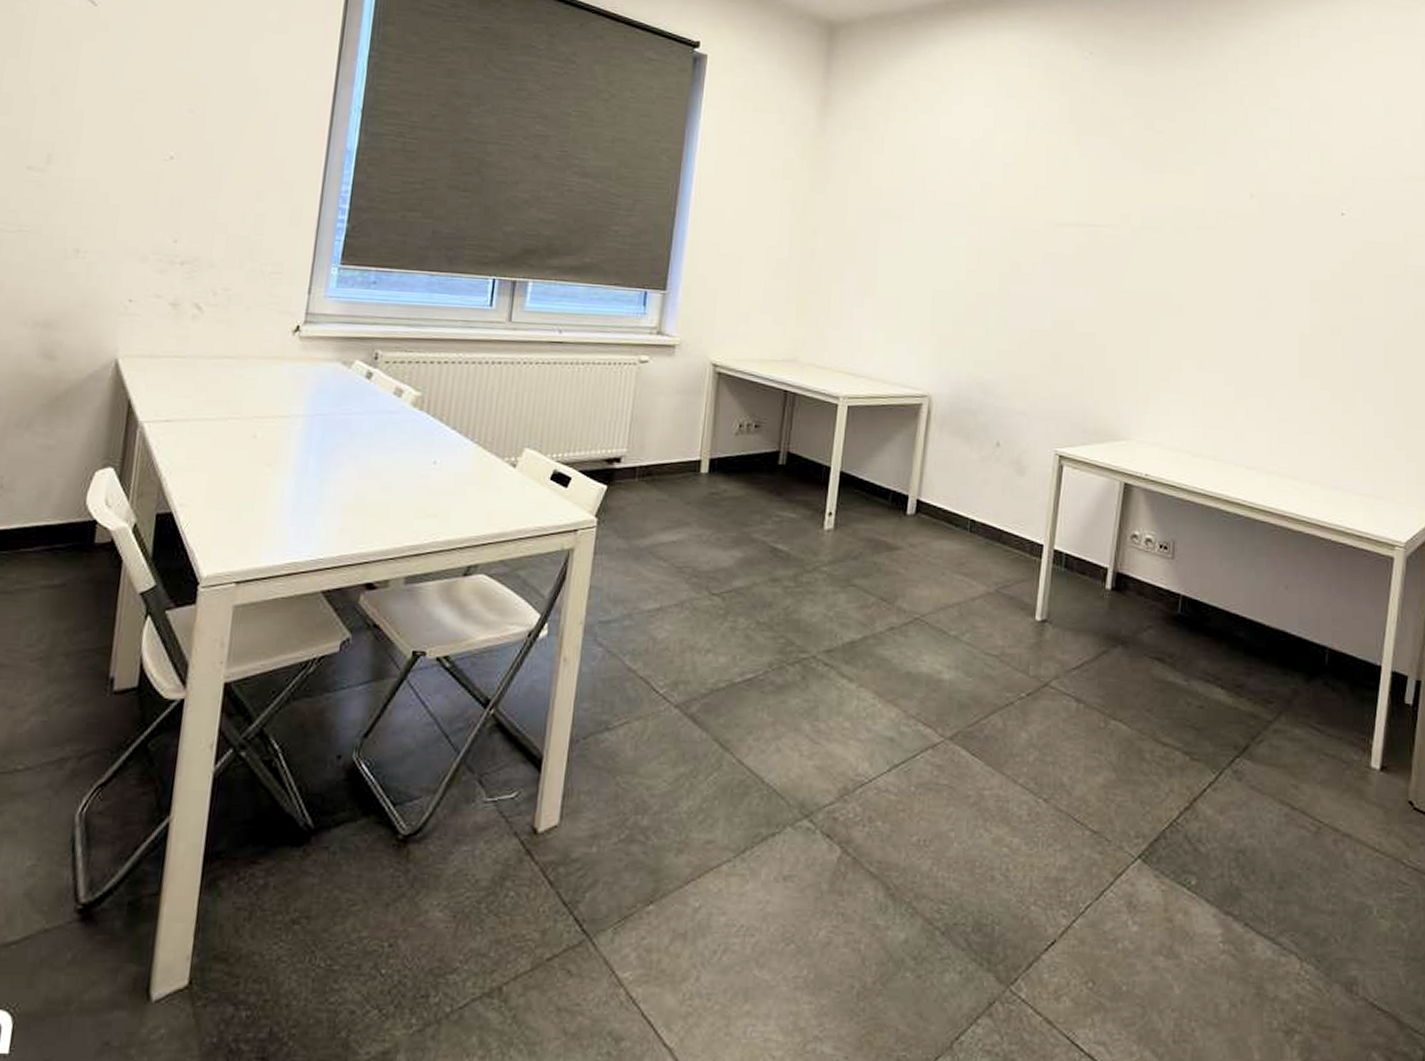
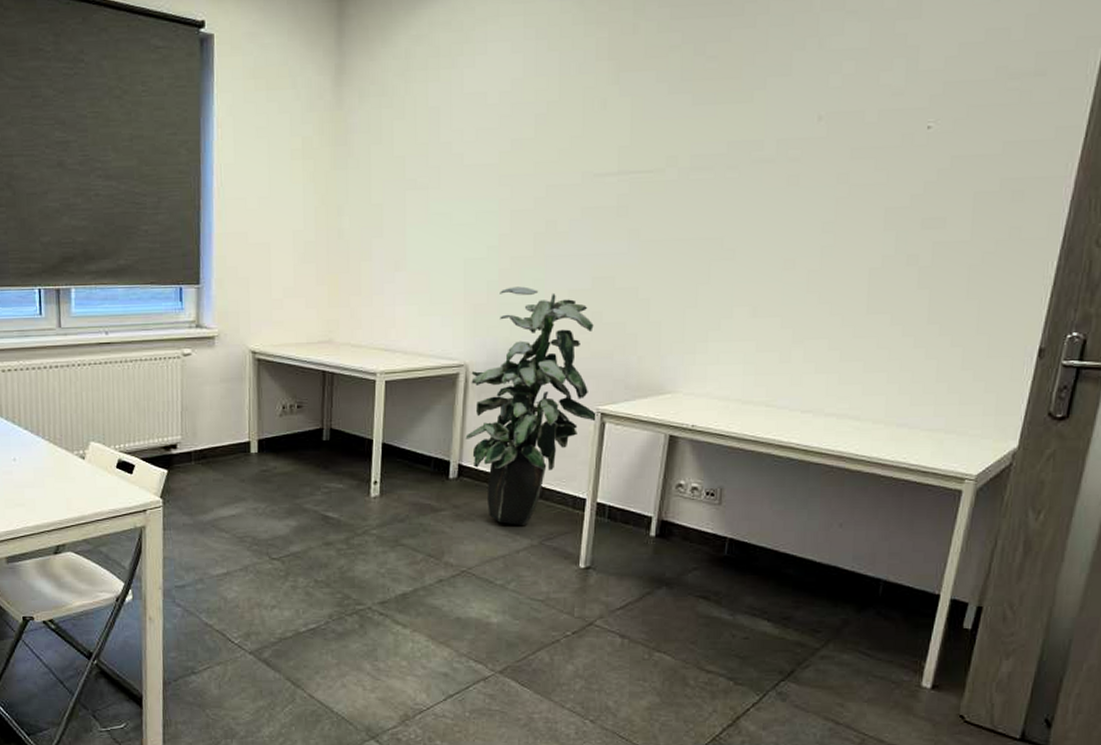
indoor plant: none [925,321,1056,571] -> present [465,286,598,526]

